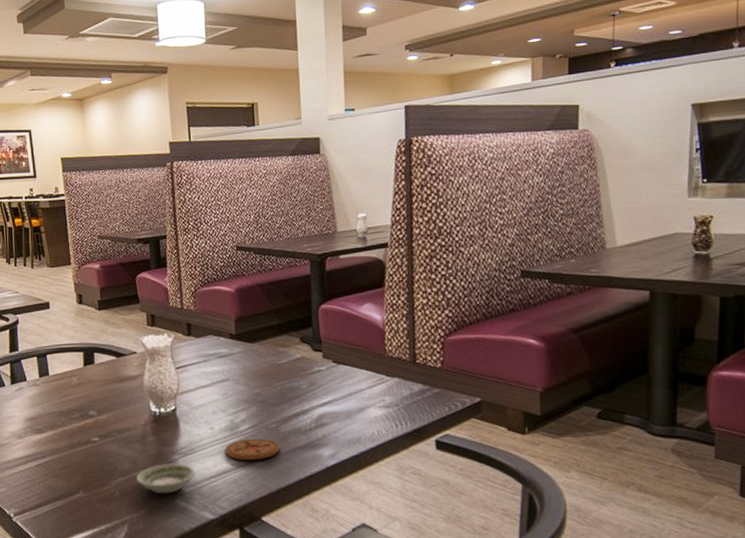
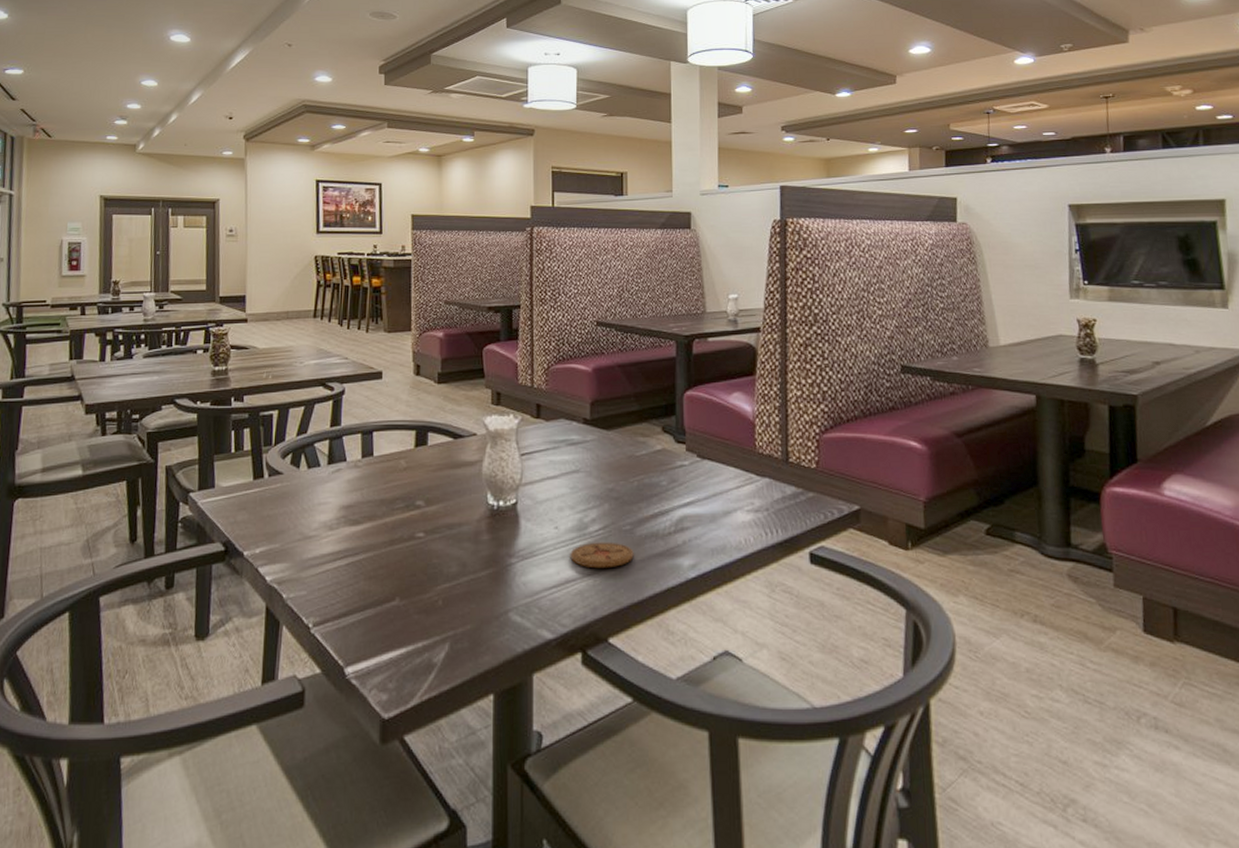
saucer: present [136,463,196,494] -> none [464,568,535,606]

